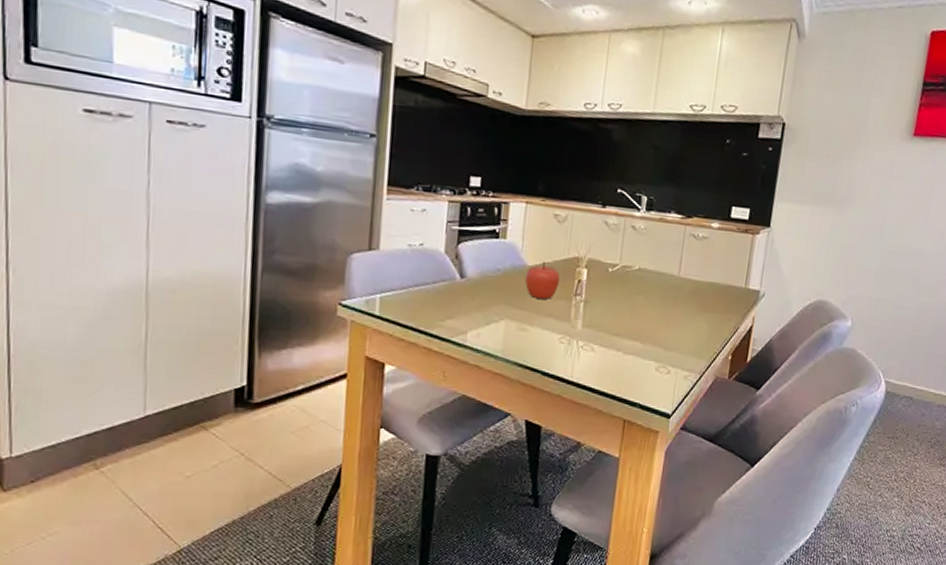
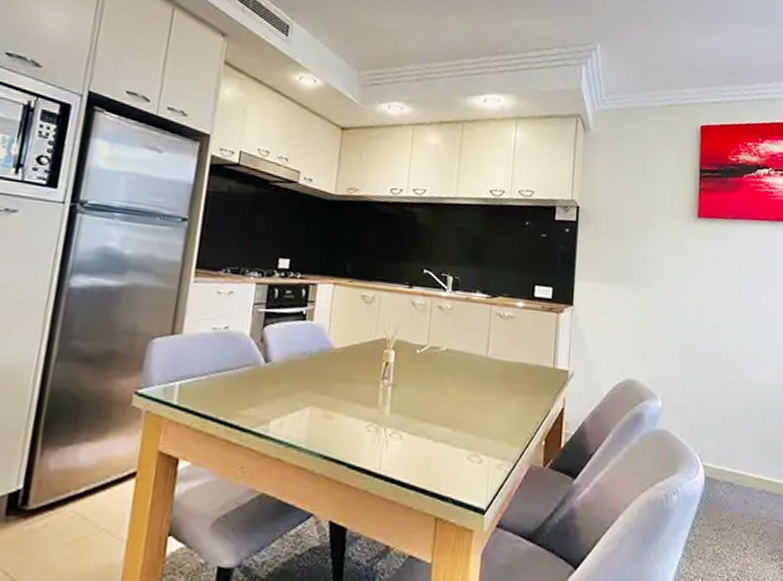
fruit: present [524,262,560,299] -> none [331,344,368,384]

